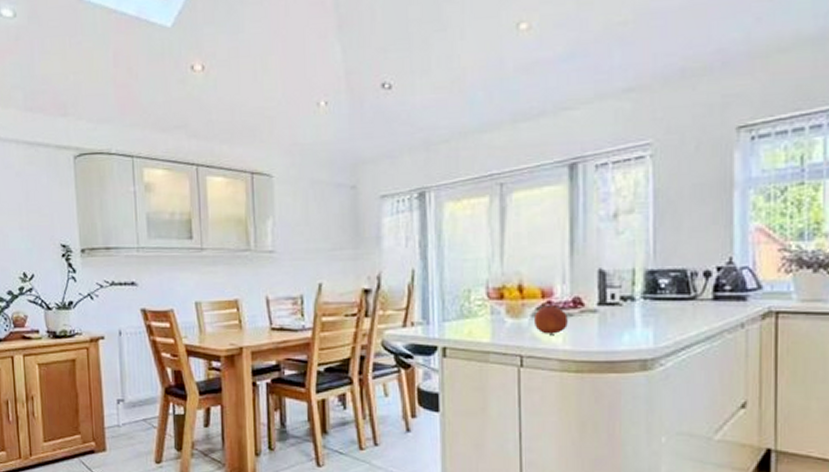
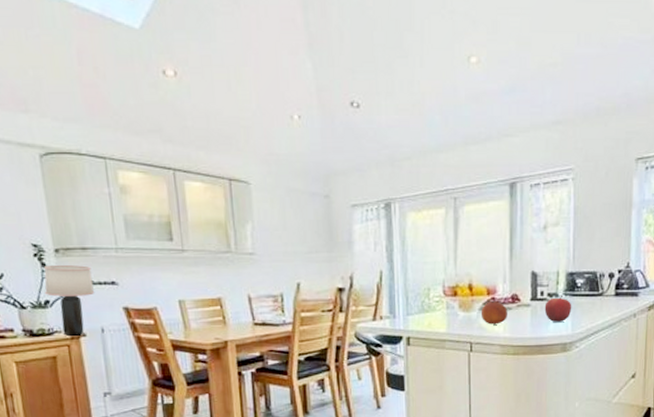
table lamp: none [69,264,116,338] -> present [44,264,95,336]
fruit: none [616,300,654,332] -> present [544,296,572,322]

